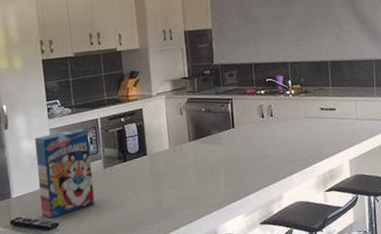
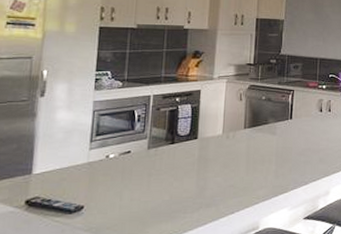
cereal box: present [34,128,95,218] -> none [65,104,138,200]

